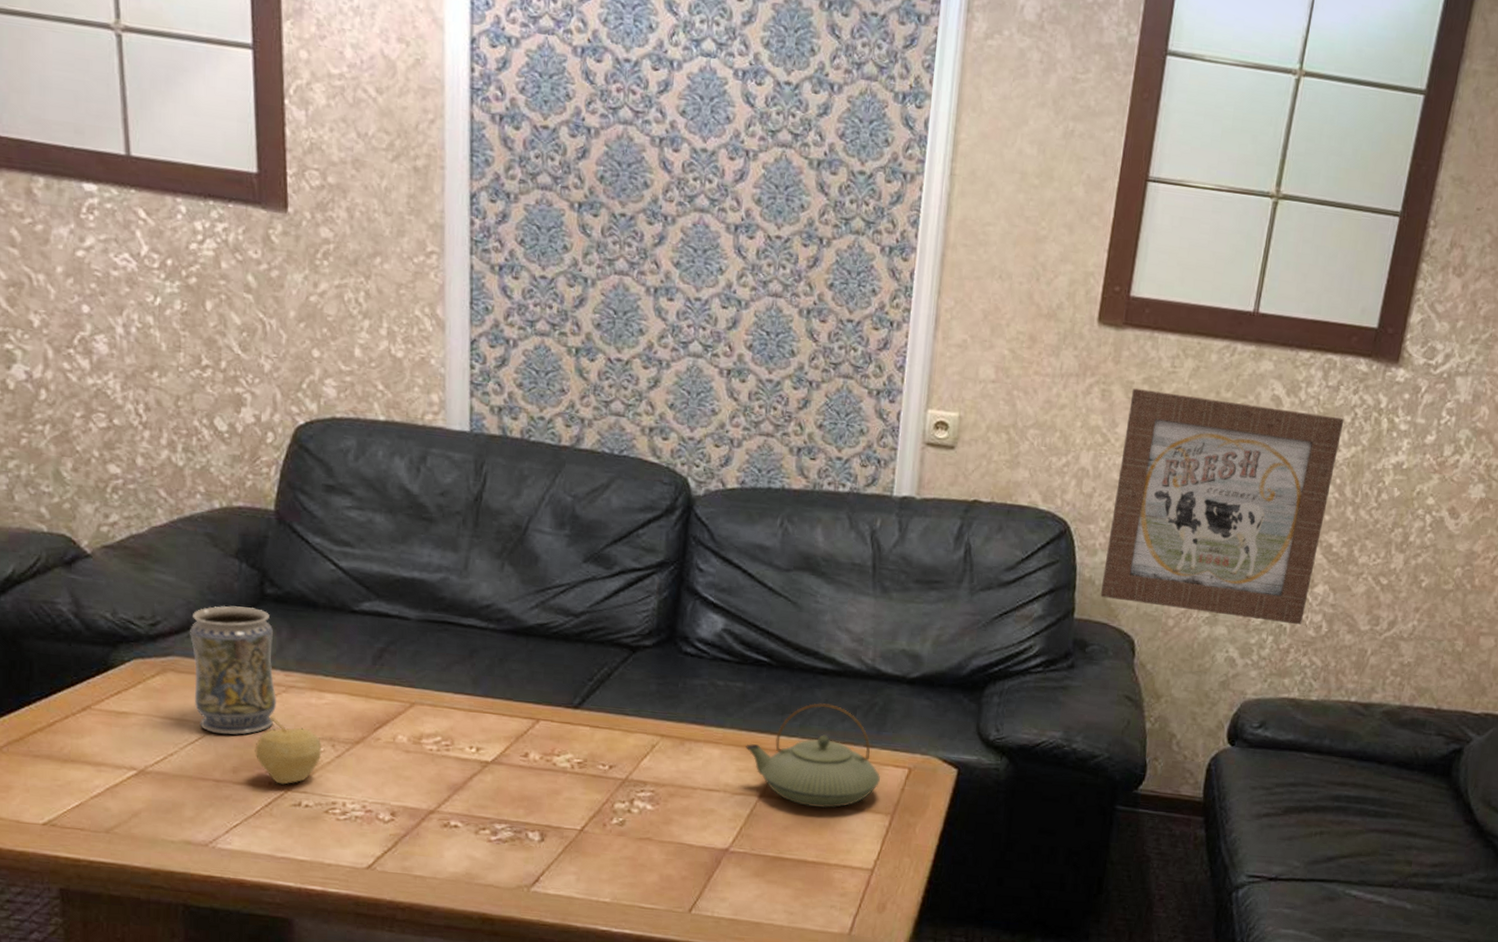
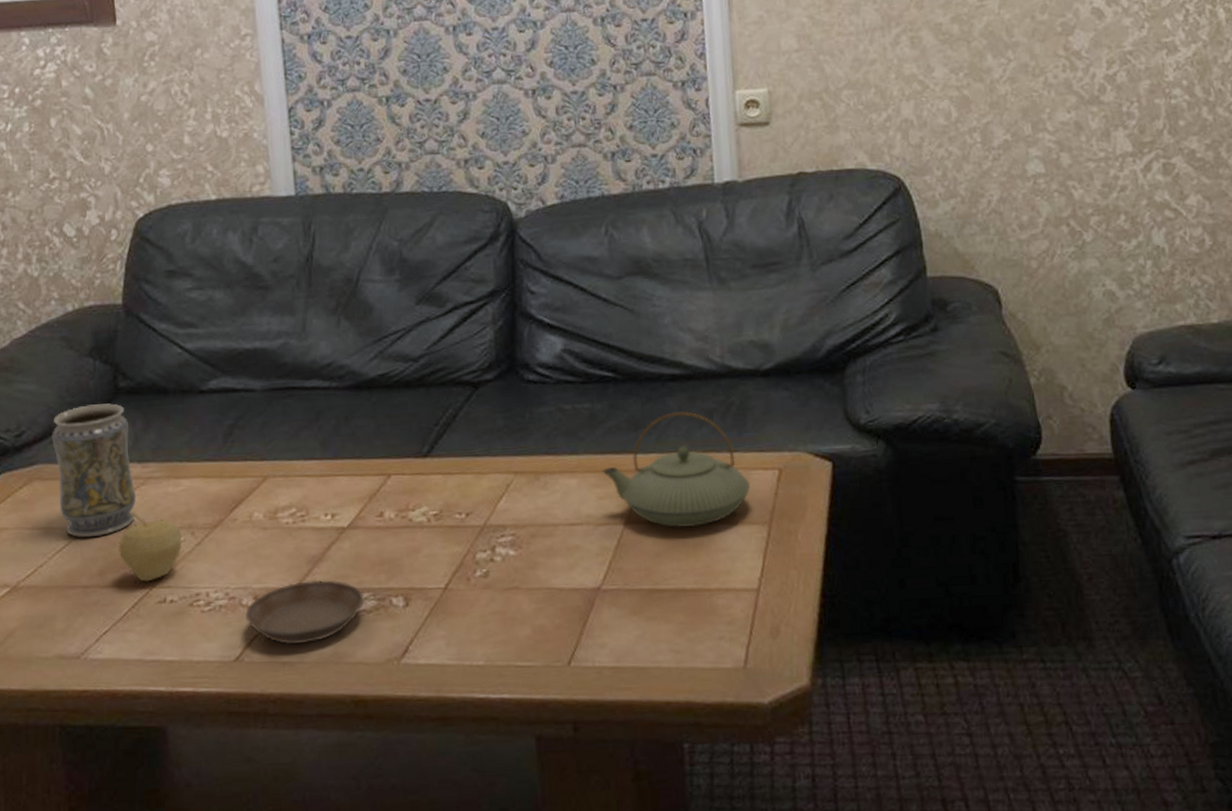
saucer: none [380,805,502,863] -> present [244,579,365,645]
wall art: present [1100,388,1344,625] -> none [942,17,1181,250]

